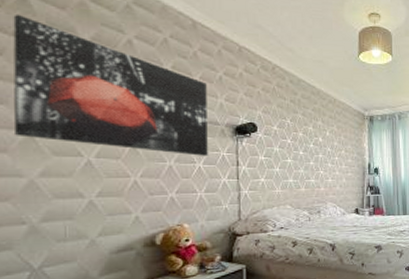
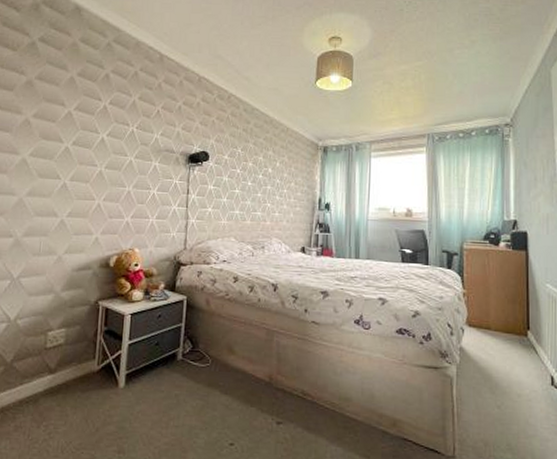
wall art: present [13,14,208,156] -> none [14,55,167,183]

